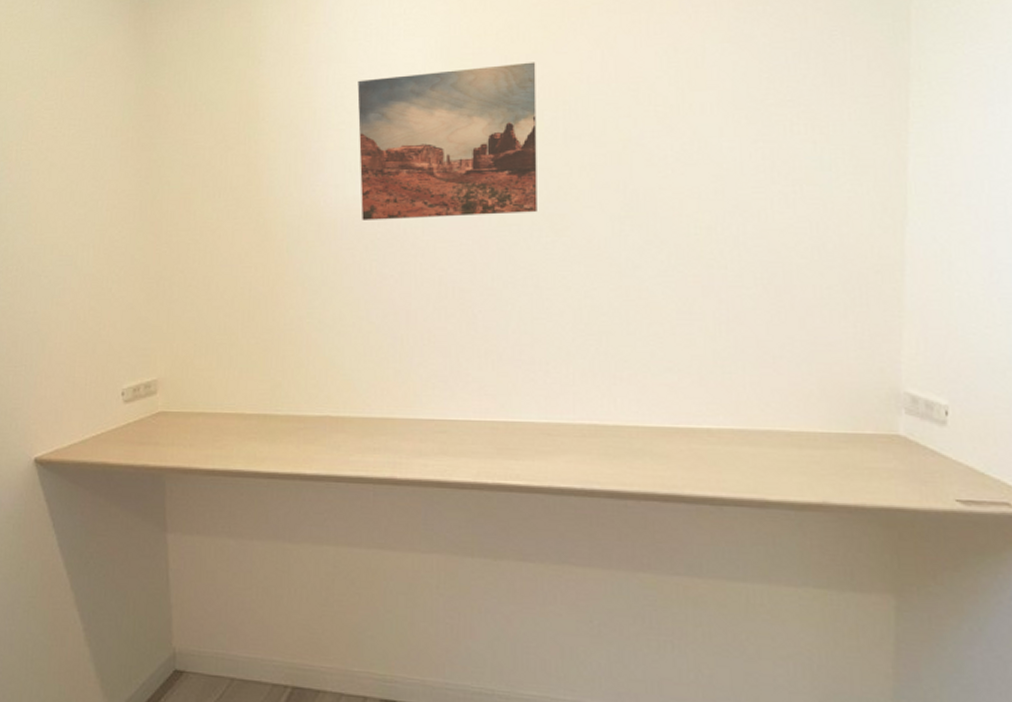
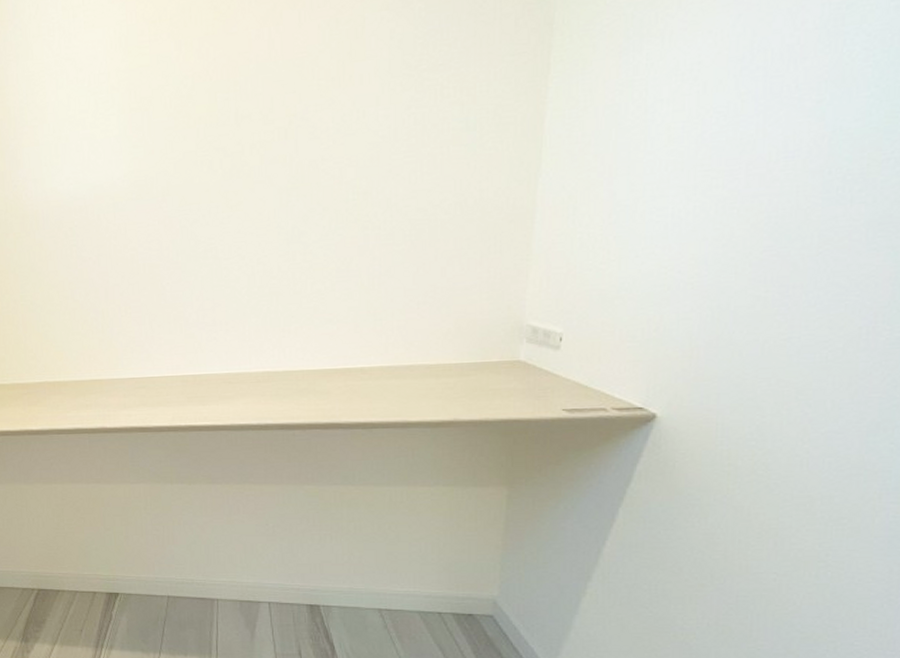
wall art: present [357,62,537,220] -> none [45,44,214,210]

